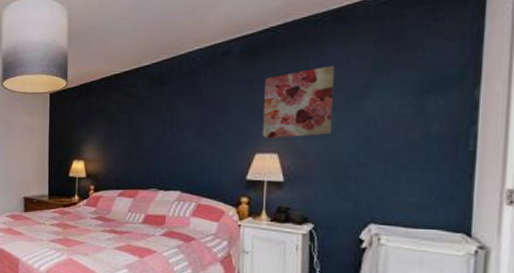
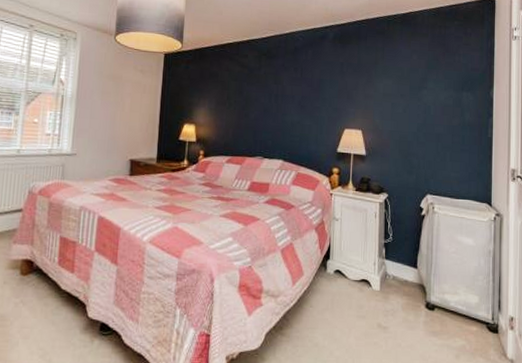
wall art: present [262,65,335,138] -> none [349,59,403,117]

